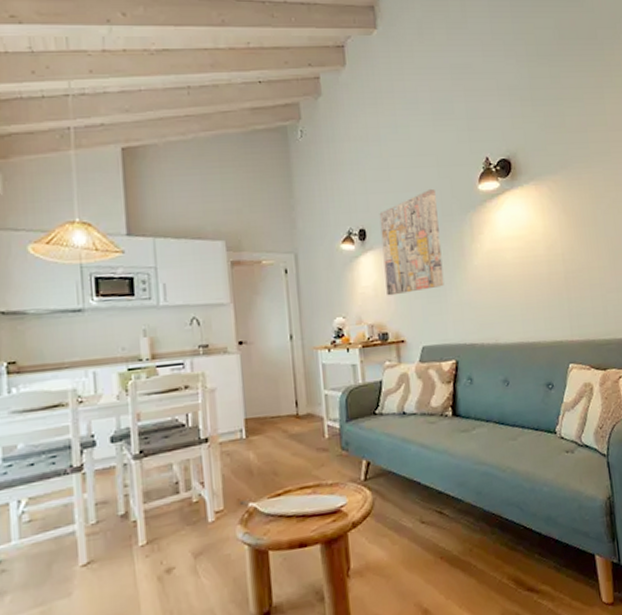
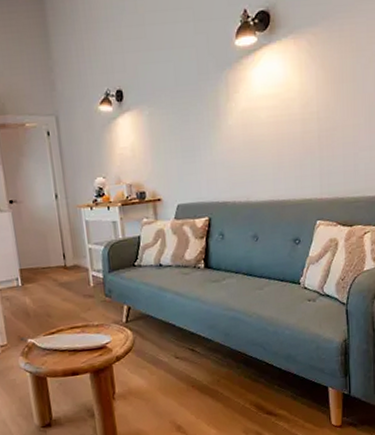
wall art: present [379,188,444,296] -> none [135,45,199,157]

